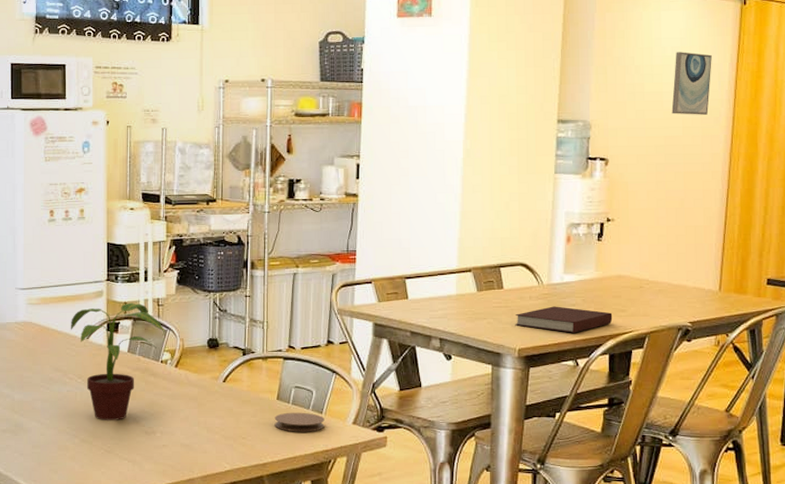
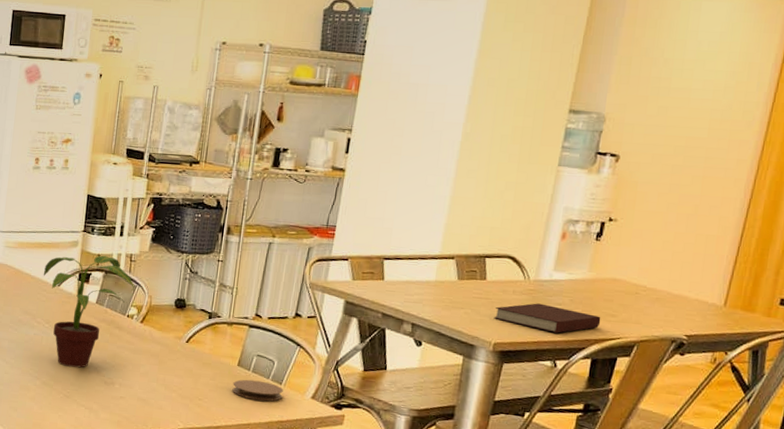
wall art: present [671,52,712,115] -> none [698,47,754,117]

